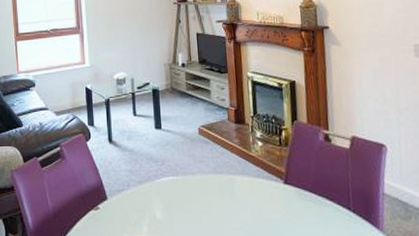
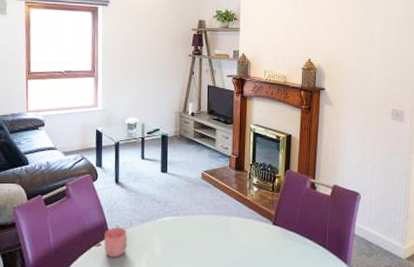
mug: none [102,187,126,222] -> present [104,225,127,257]

